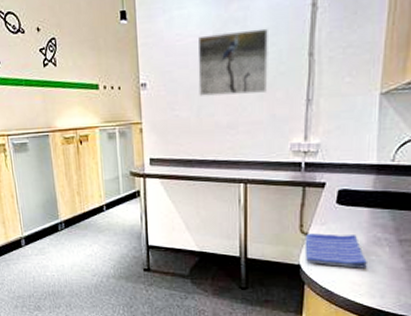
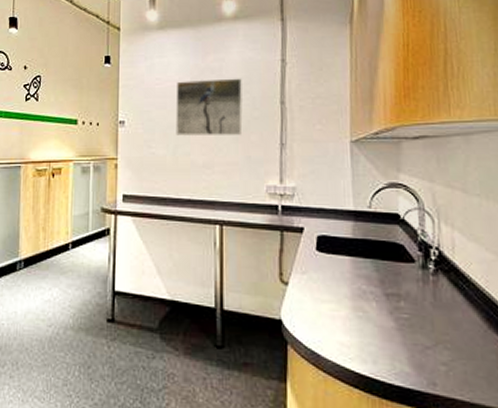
dish towel: present [305,233,367,268] -> none [285,283,354,326]

